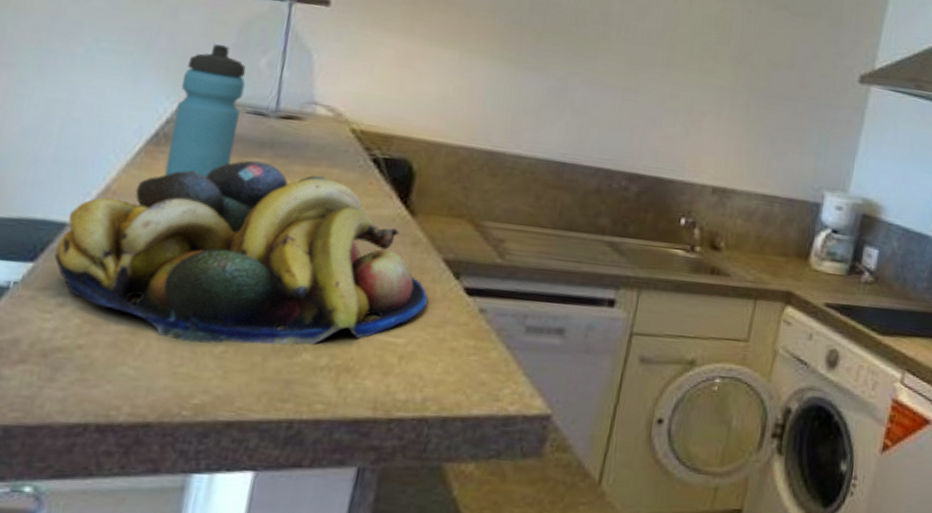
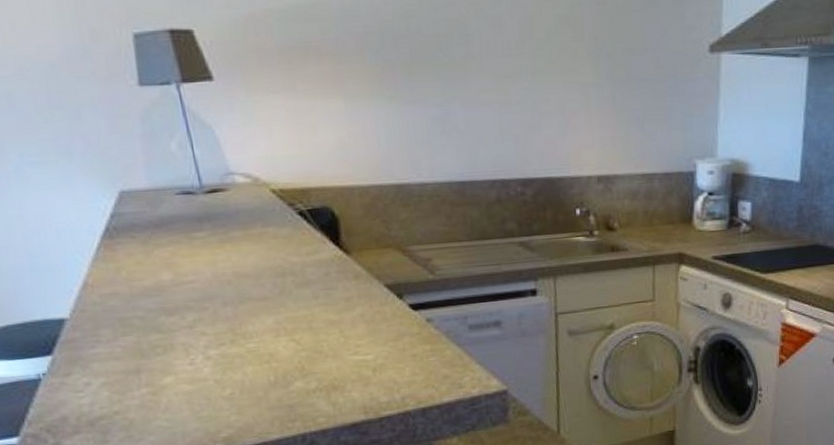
fruit bowl: present [54,160,429,346] -> none [62,234,383,393]
water bottle: present [164,44,246,178] -> none [108,137,179,263]

